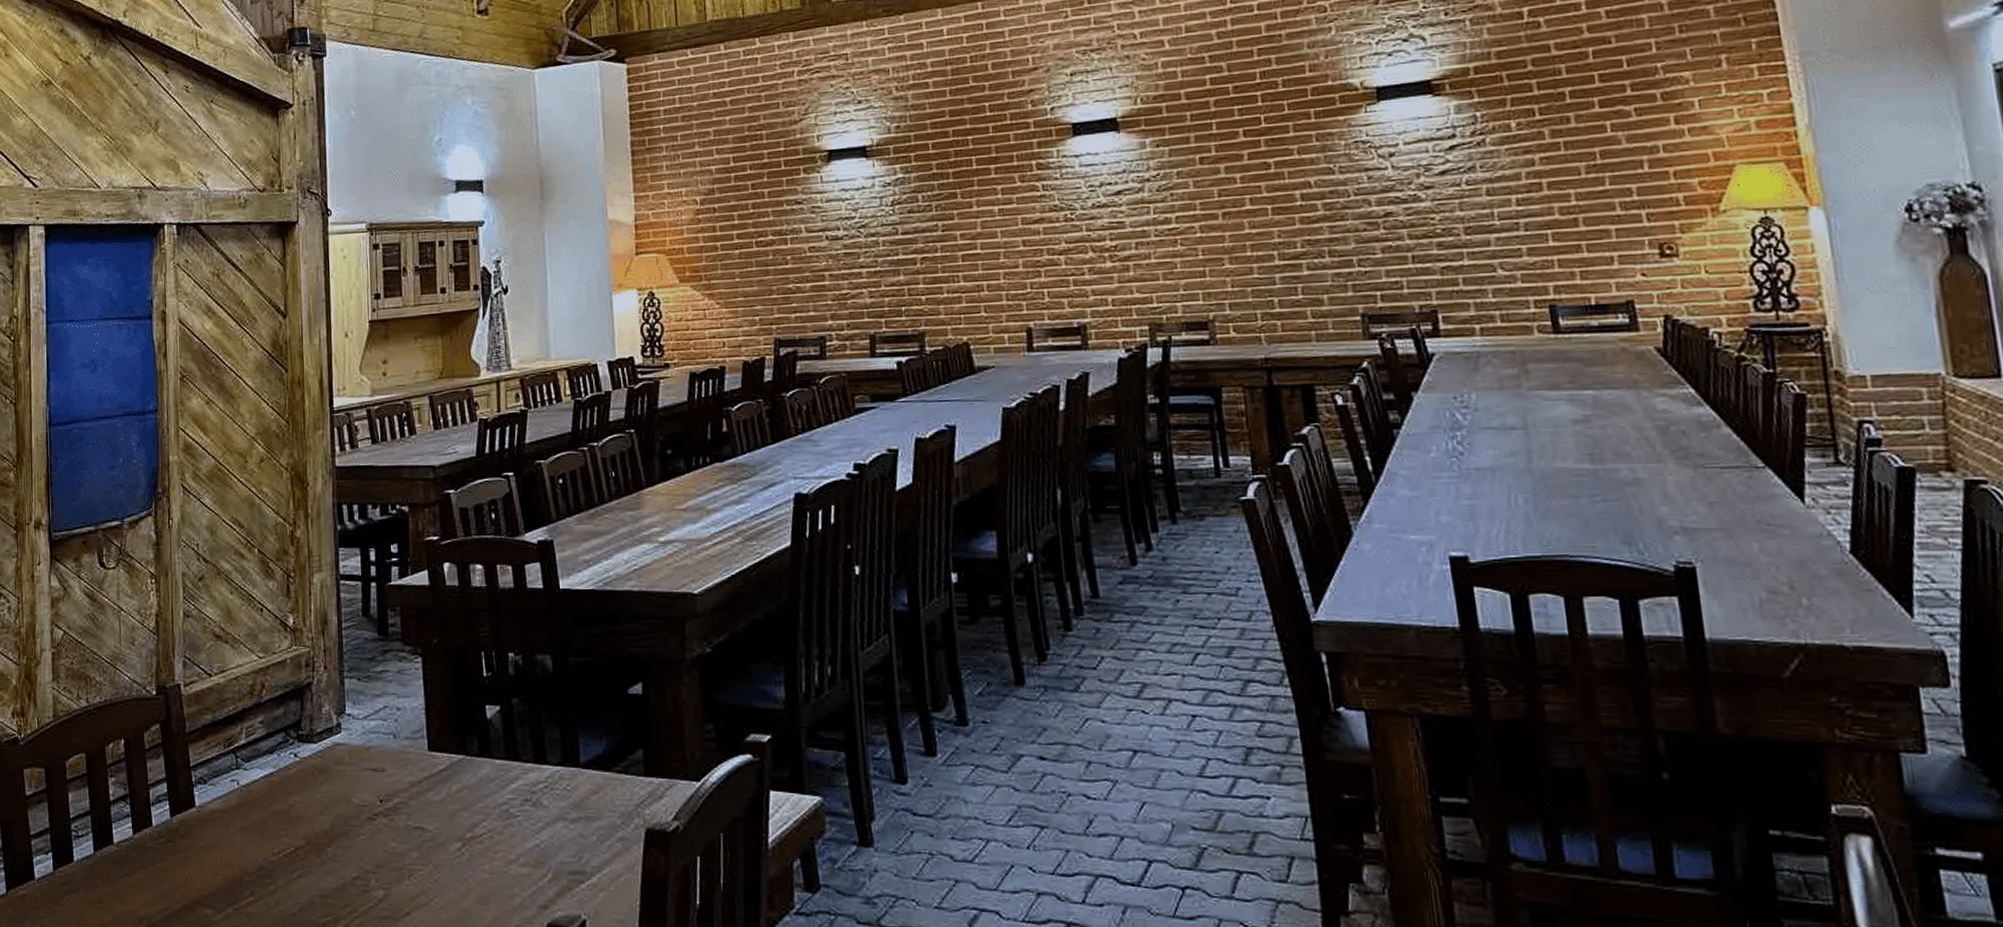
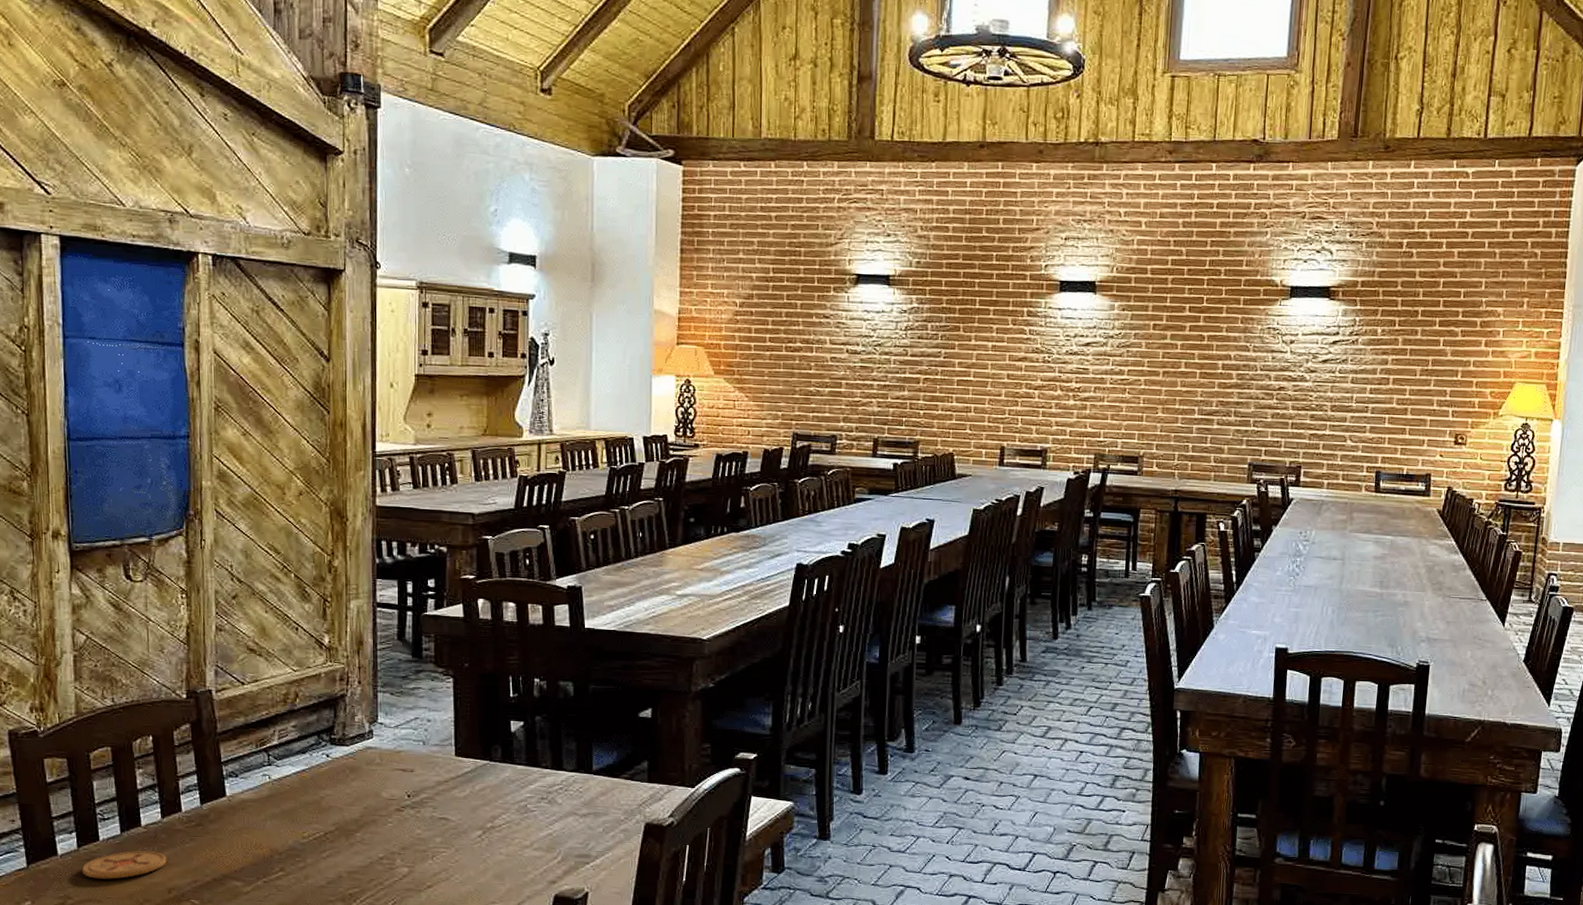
coaster: none [57,872,138,907] -> present [81,850,167,879]

